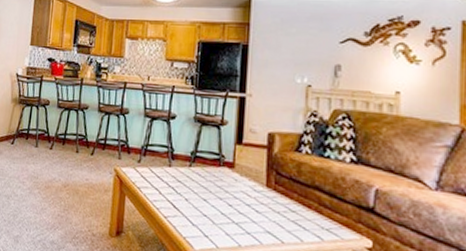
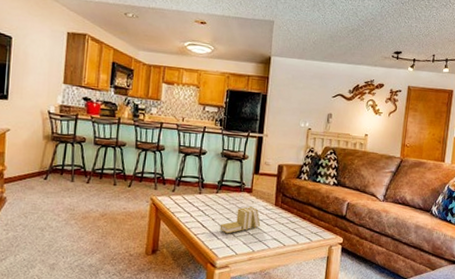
books: none [195,186,248,220] -> present [219,207,261,234]

